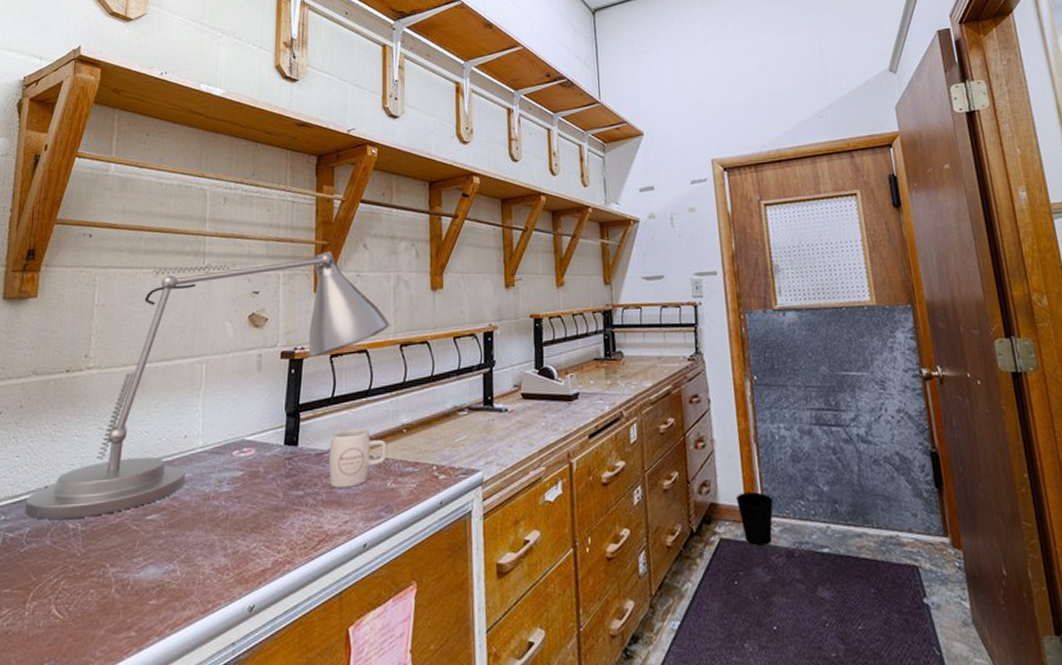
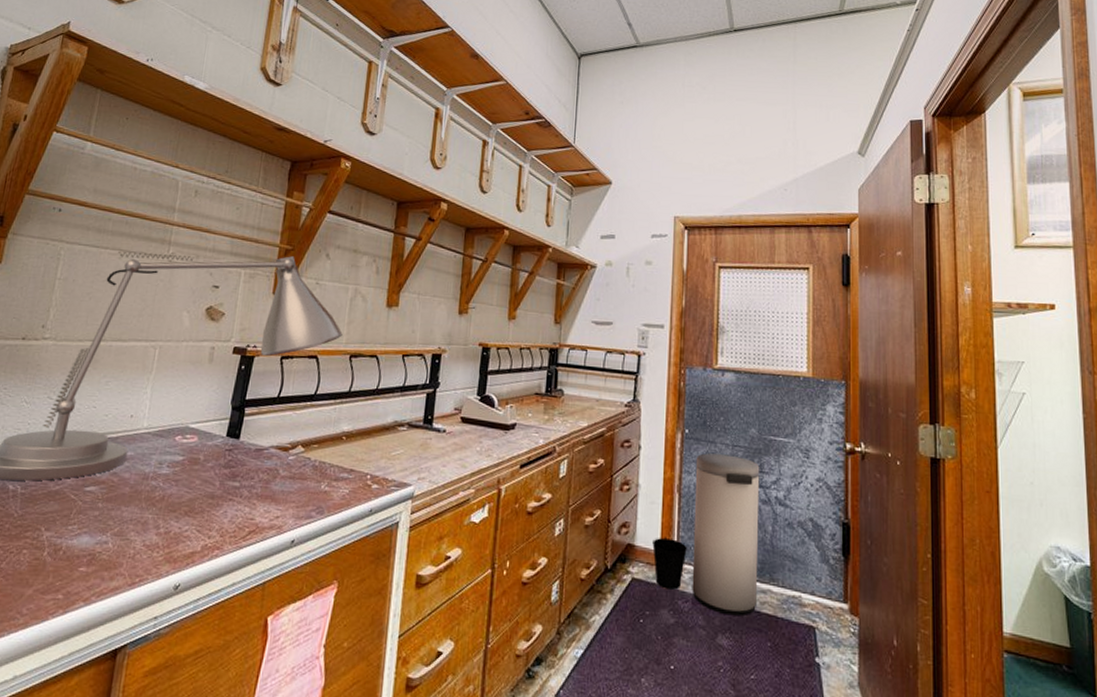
mug: present [329,428,387,488] -> none [265,429,326,485]
pedal bin: none [768,396,853,566] -> present [692,453,760,616]

